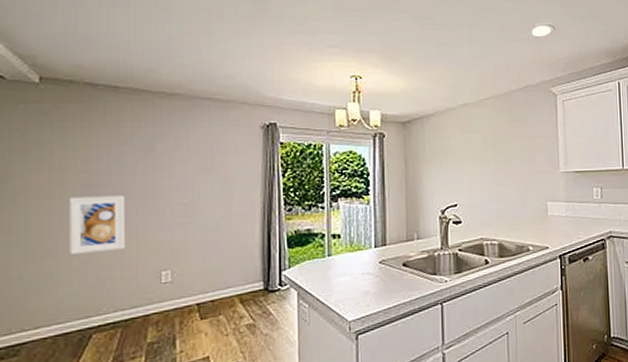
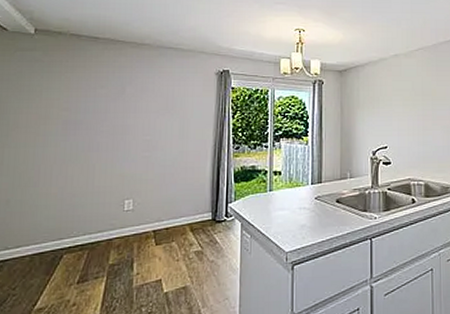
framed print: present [69,195,126,255] -> none [49,132,97,183]

